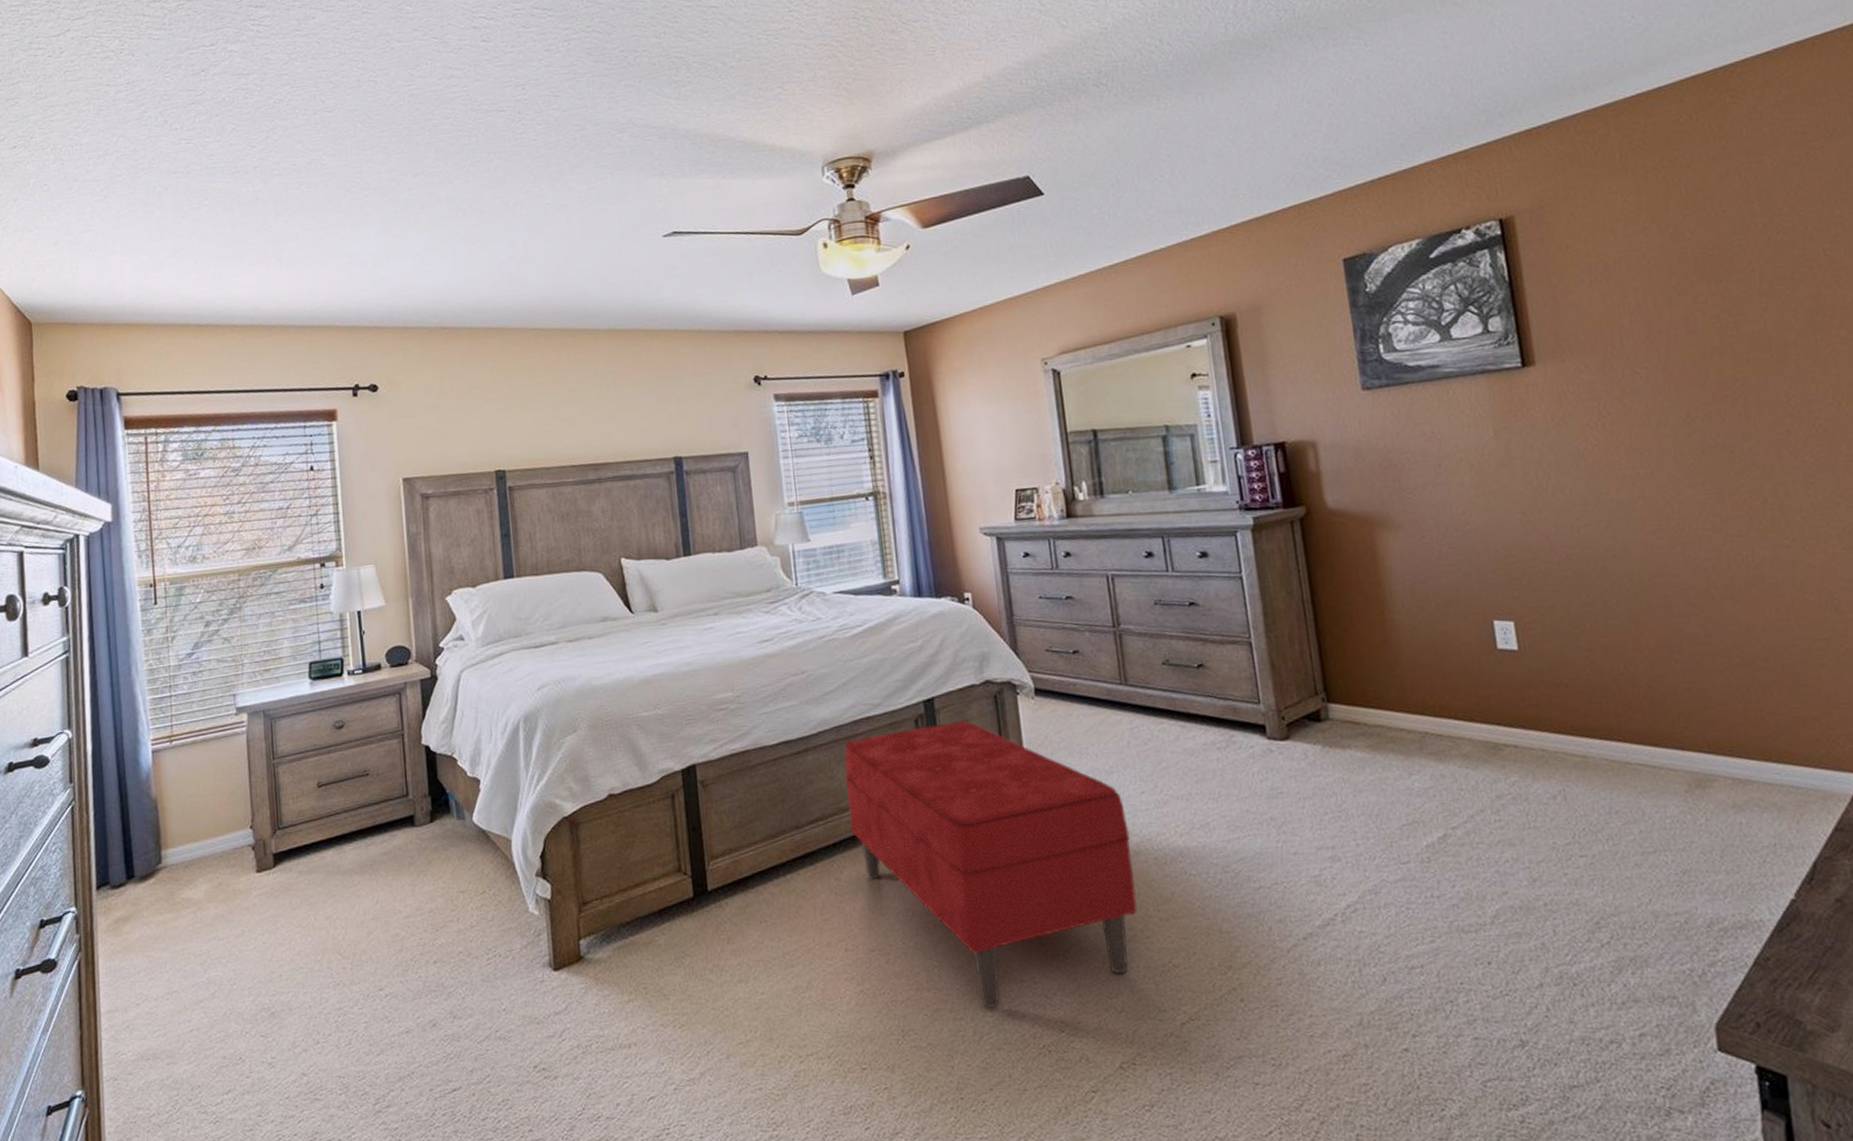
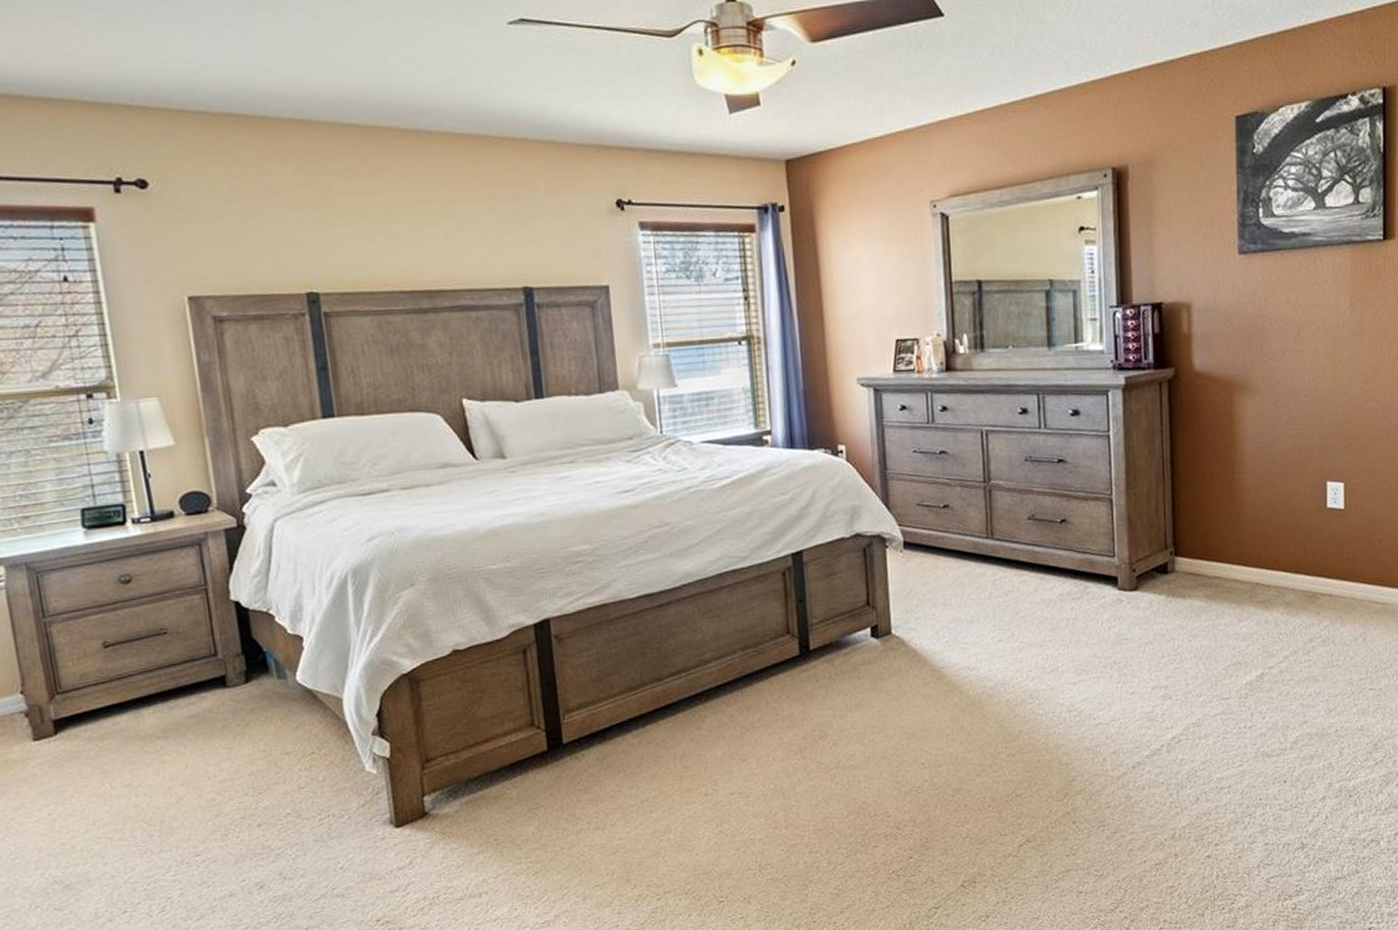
bench: present [844,720,1138,1008] -> none [708,573,988,841]

